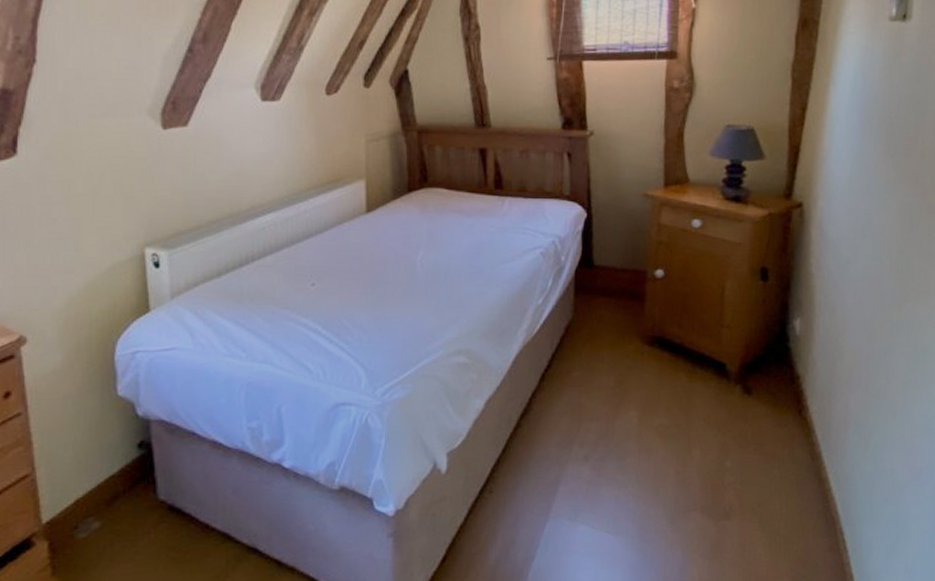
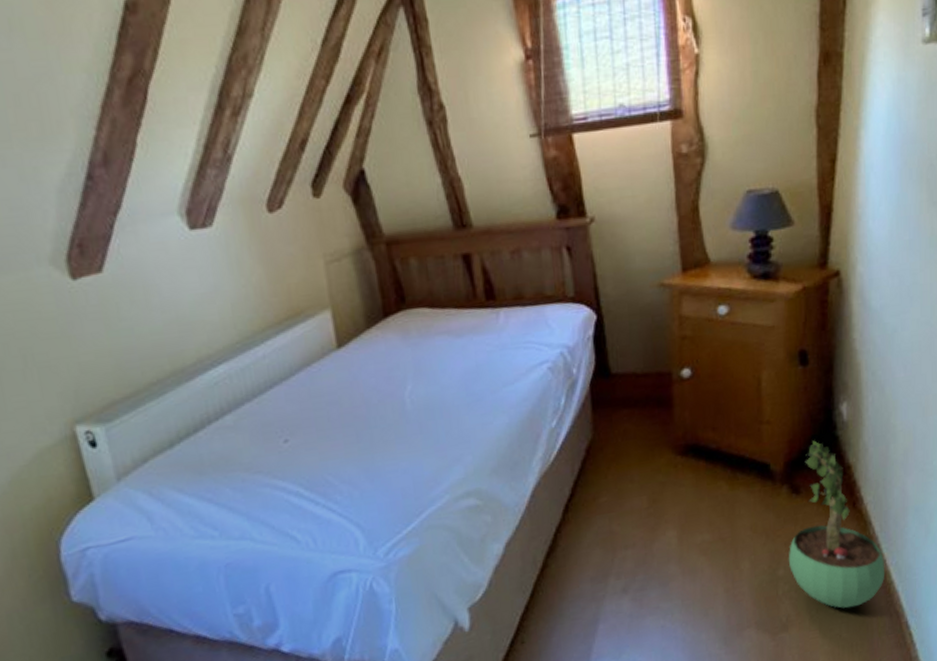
potted plant: none [735,348,825,507] -> present [788,440,886,608]

